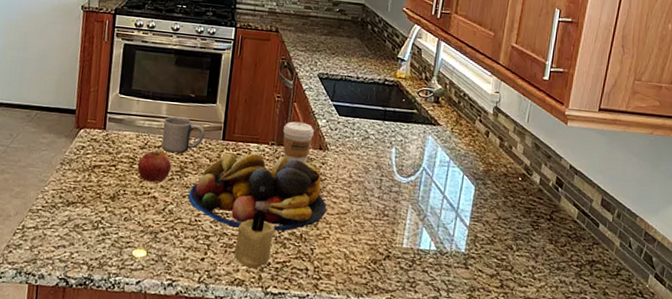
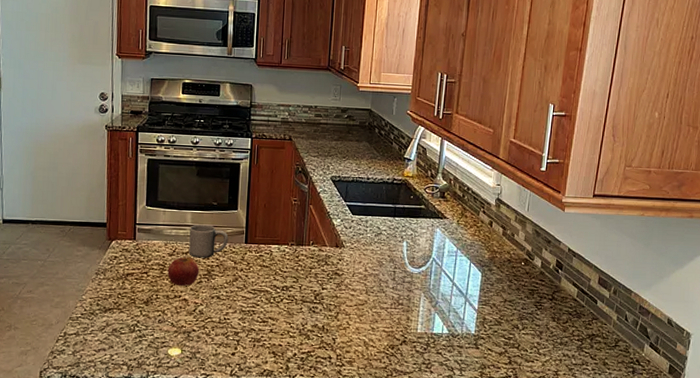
fruit bowl: present [188,153,327,231] -> none [217,254,346,325]
candle: present [234,212,275,269] -> none [262,307,299,360]
coffee cup: present [283,121,314,163] -> none [301,222,330,260]

